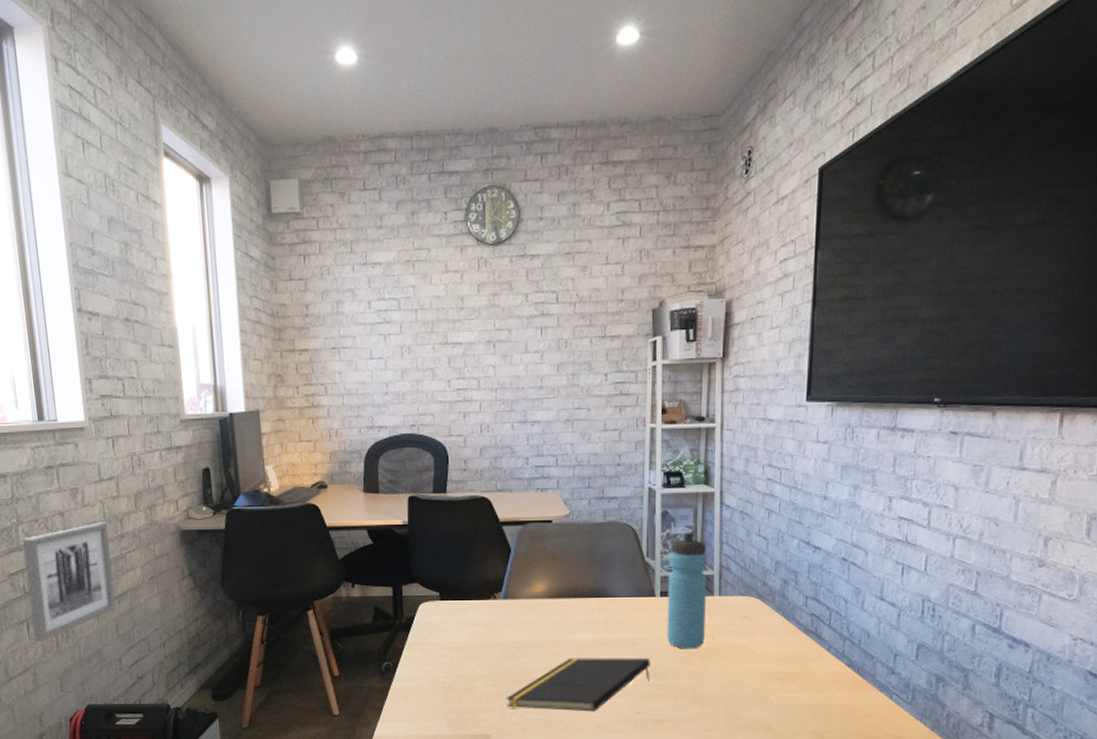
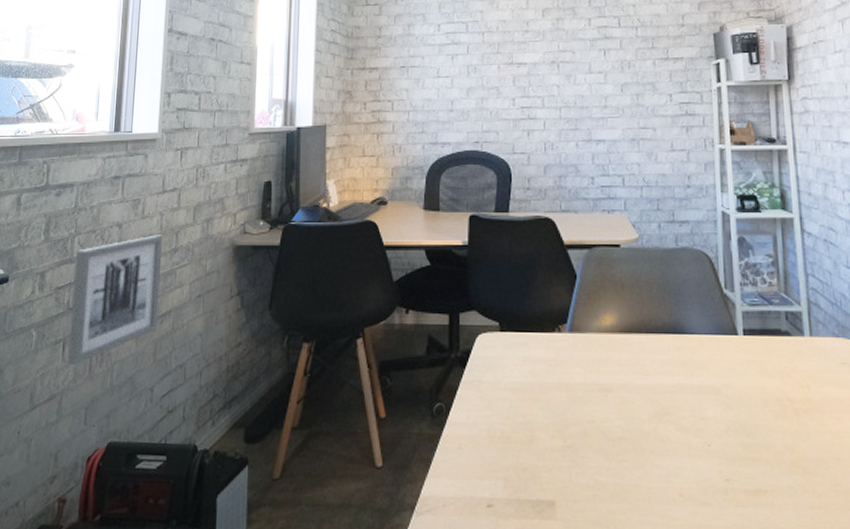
notepad: present [505,657,651,712] -> none [572,406,740,477]
water bottle: present [666,532,707,649] -> none [750,261,799,401]

